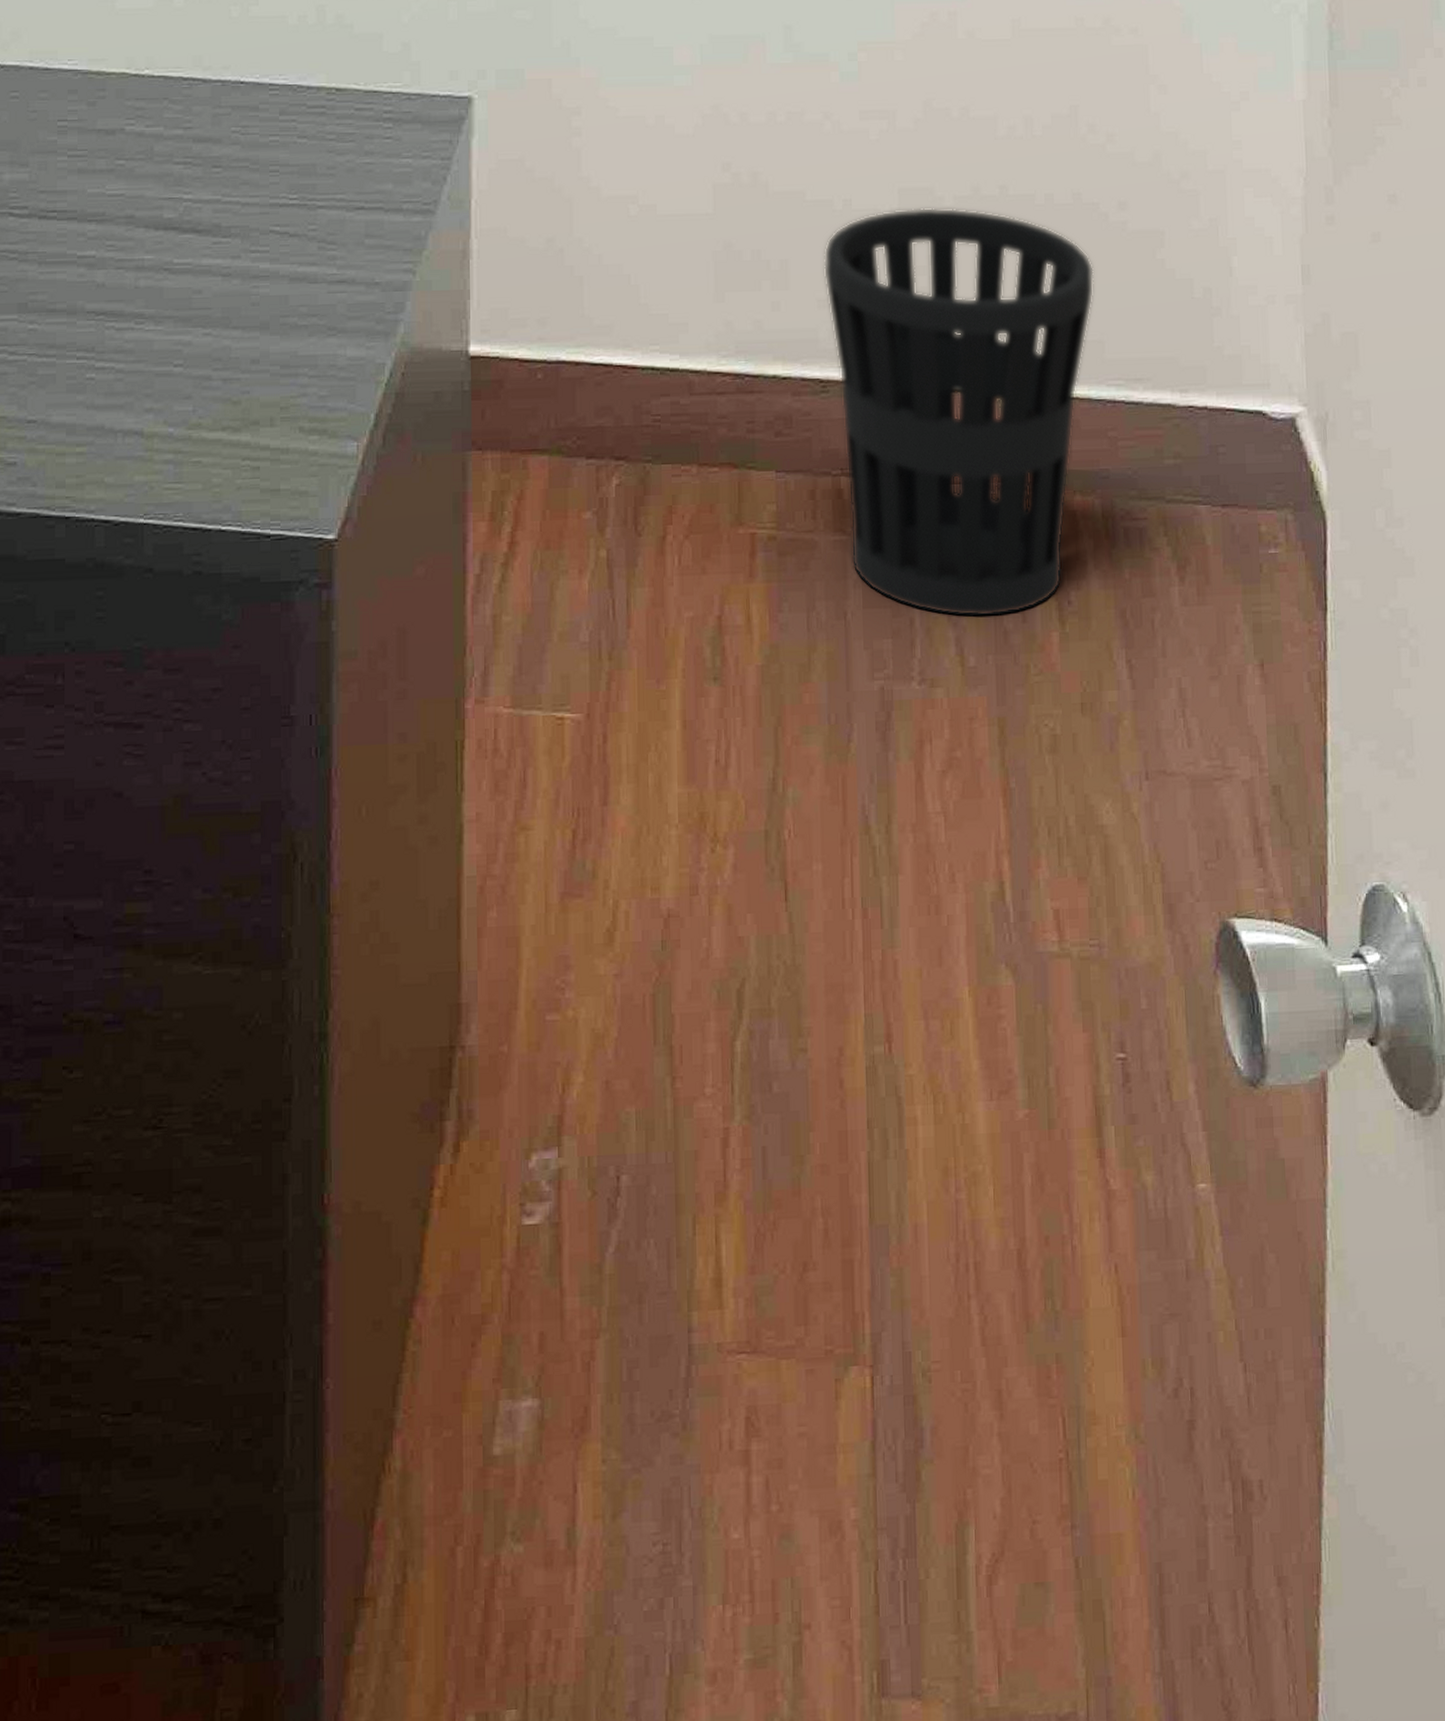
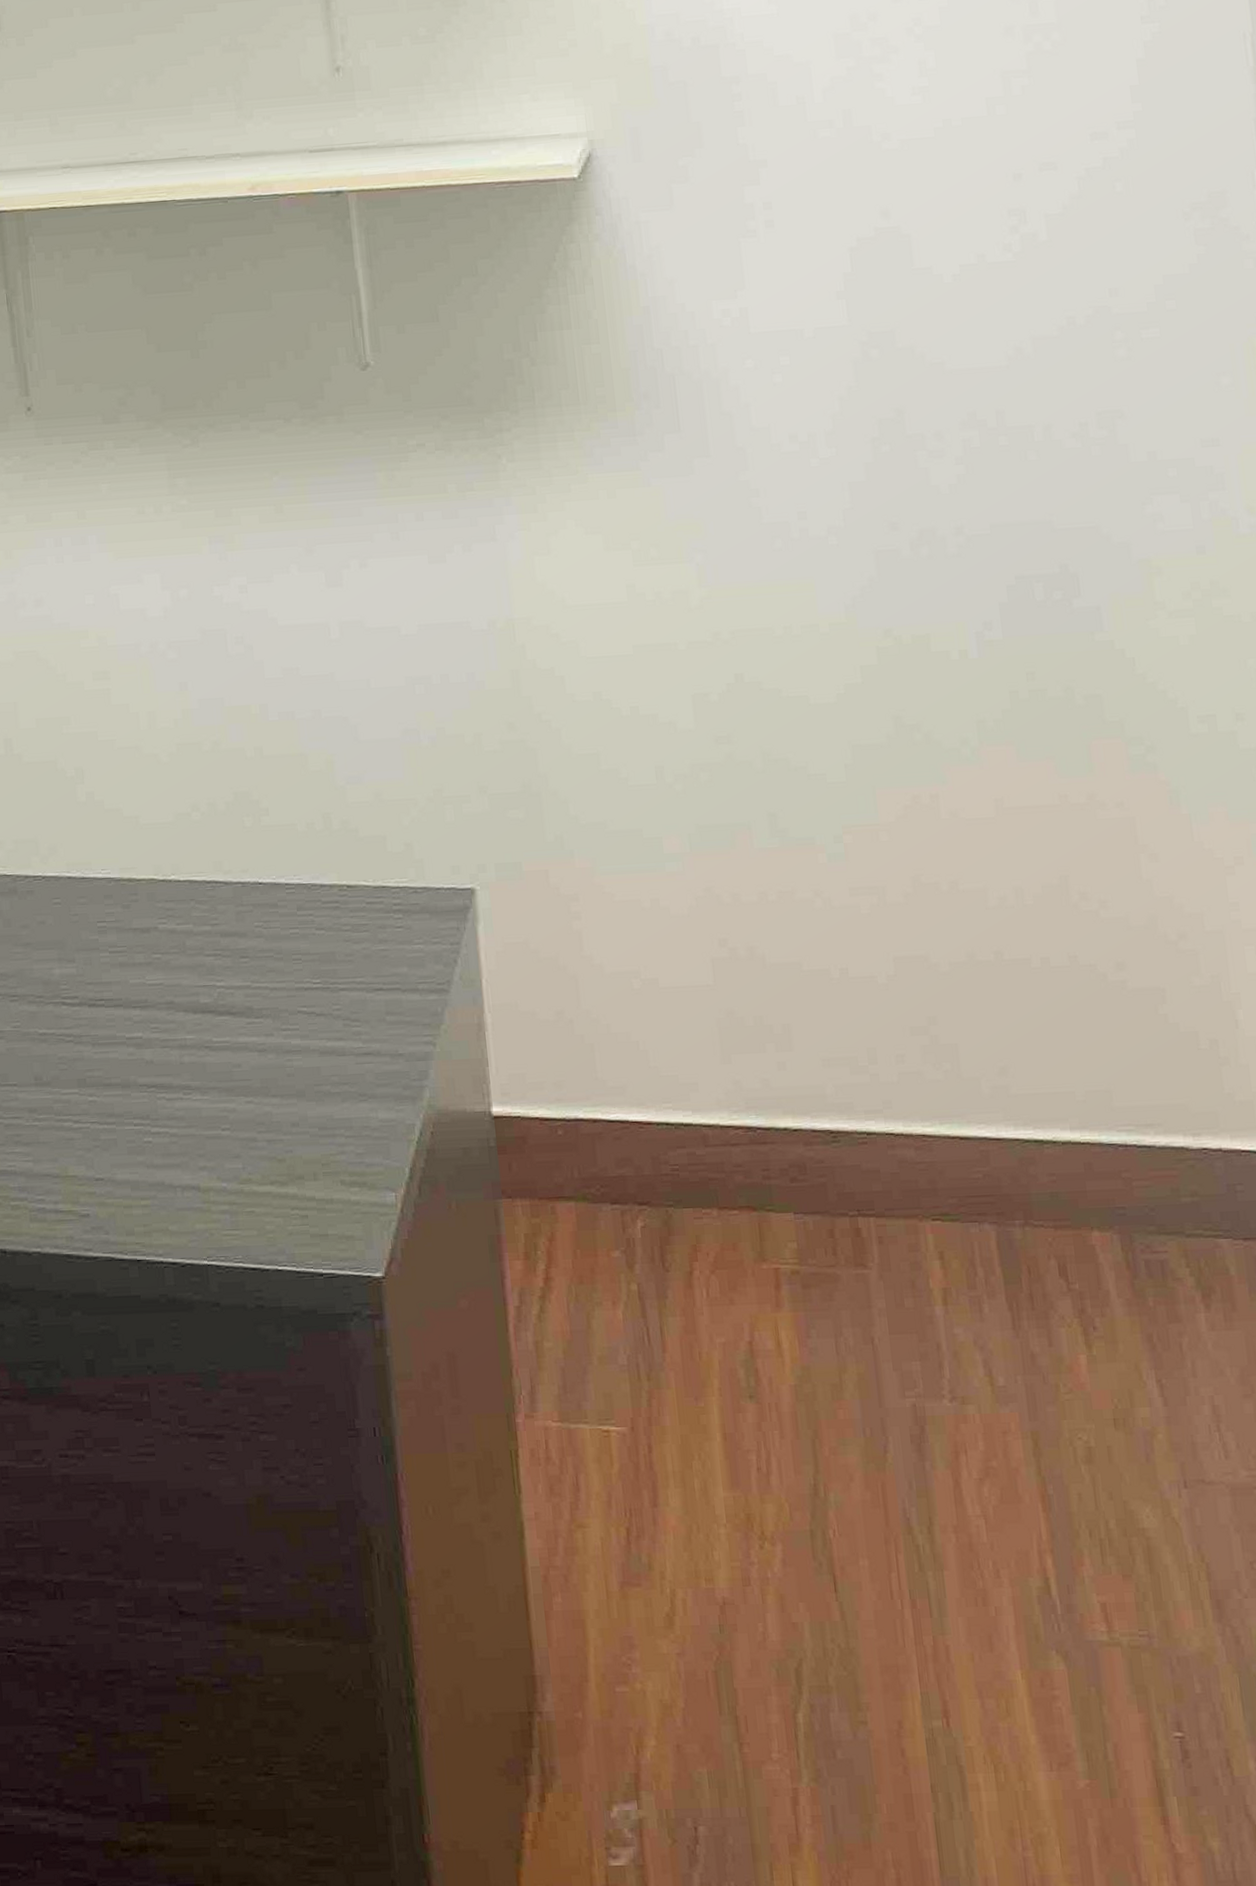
wastebasket: present [823,207,1094,618] -> none [824,973,1098,1342]

